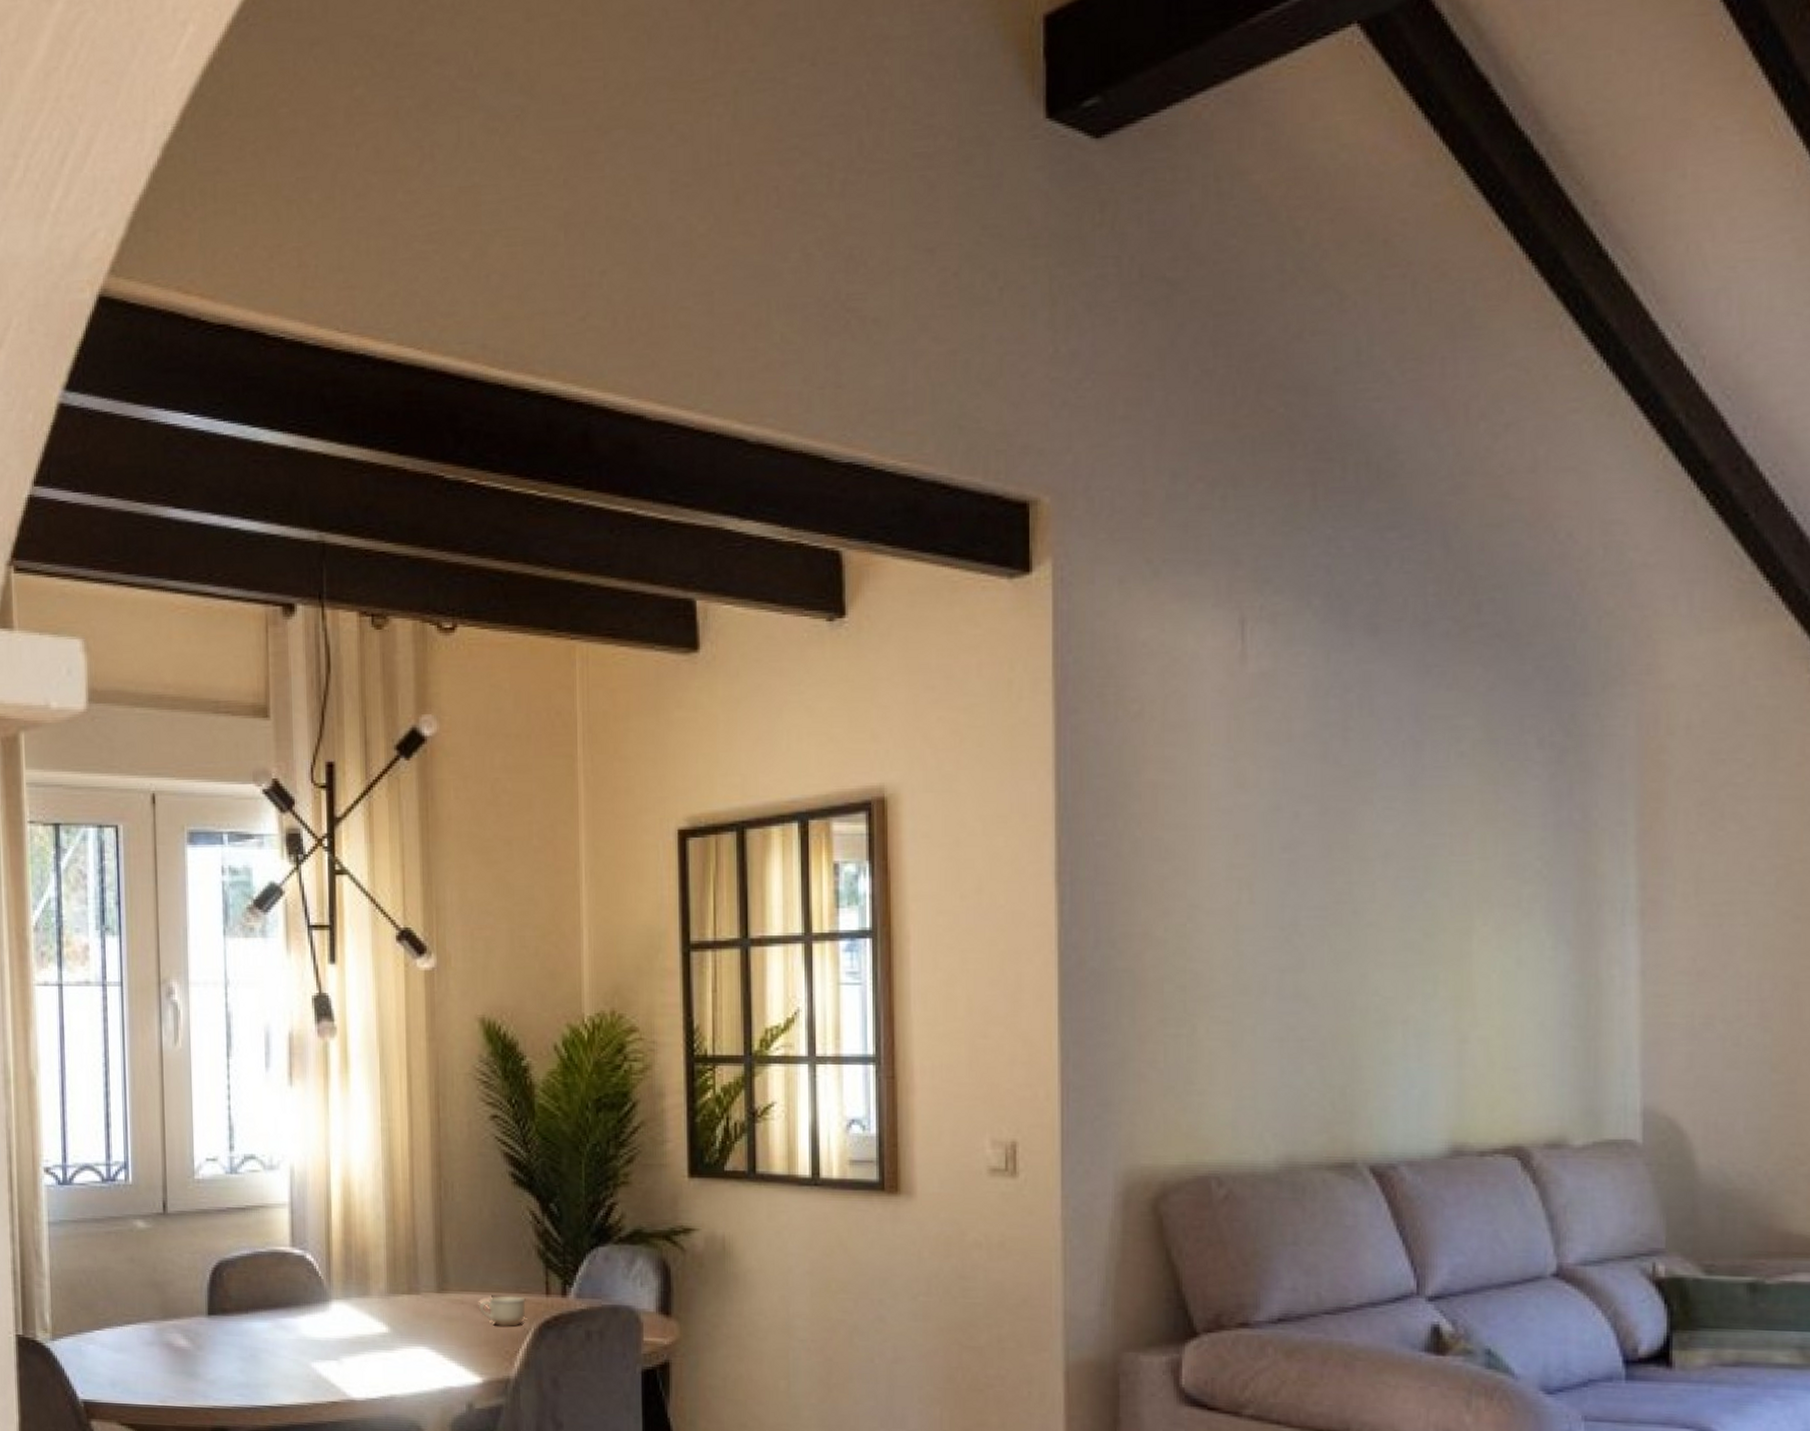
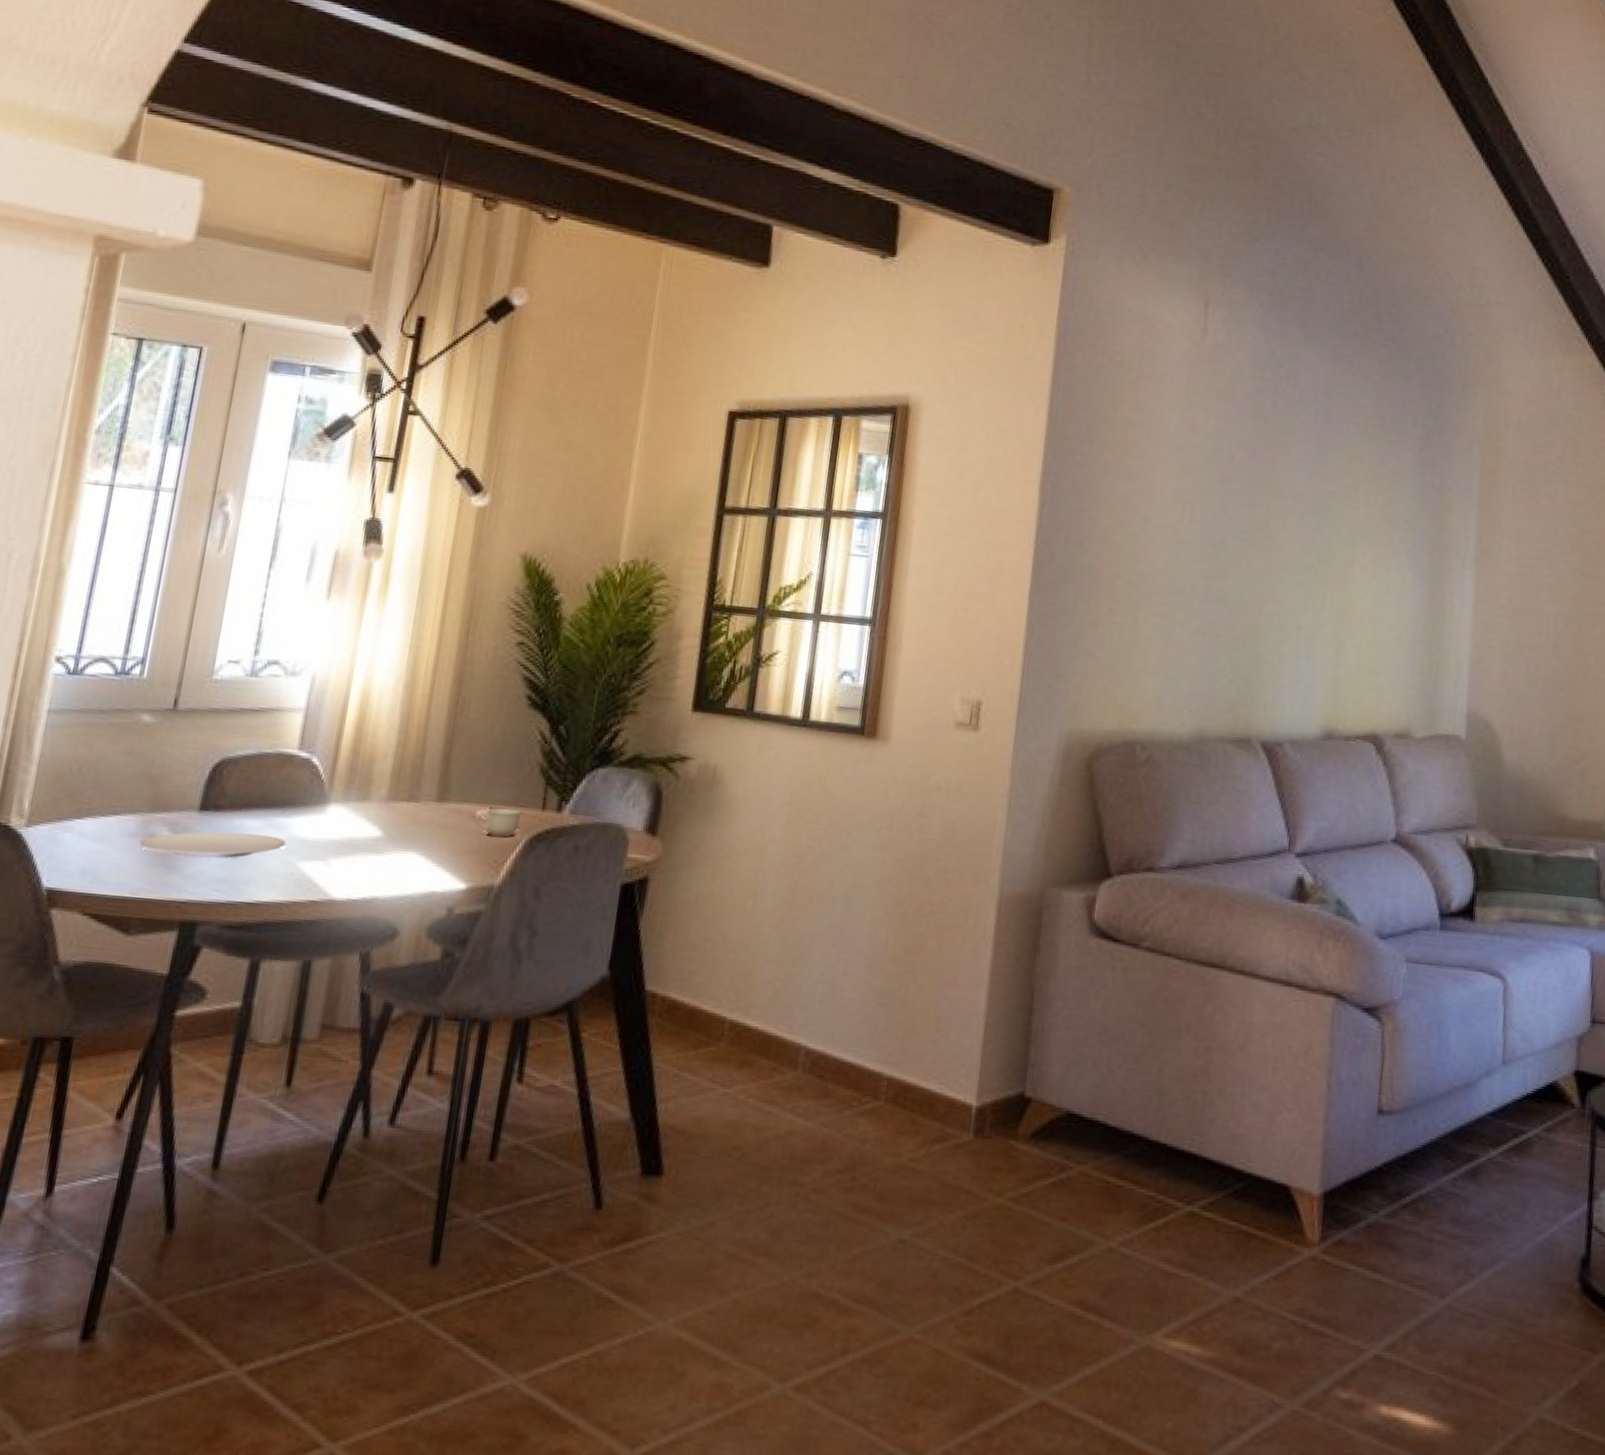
plate: none [157,1335,297,1364] -> present [138,831,287,859]

